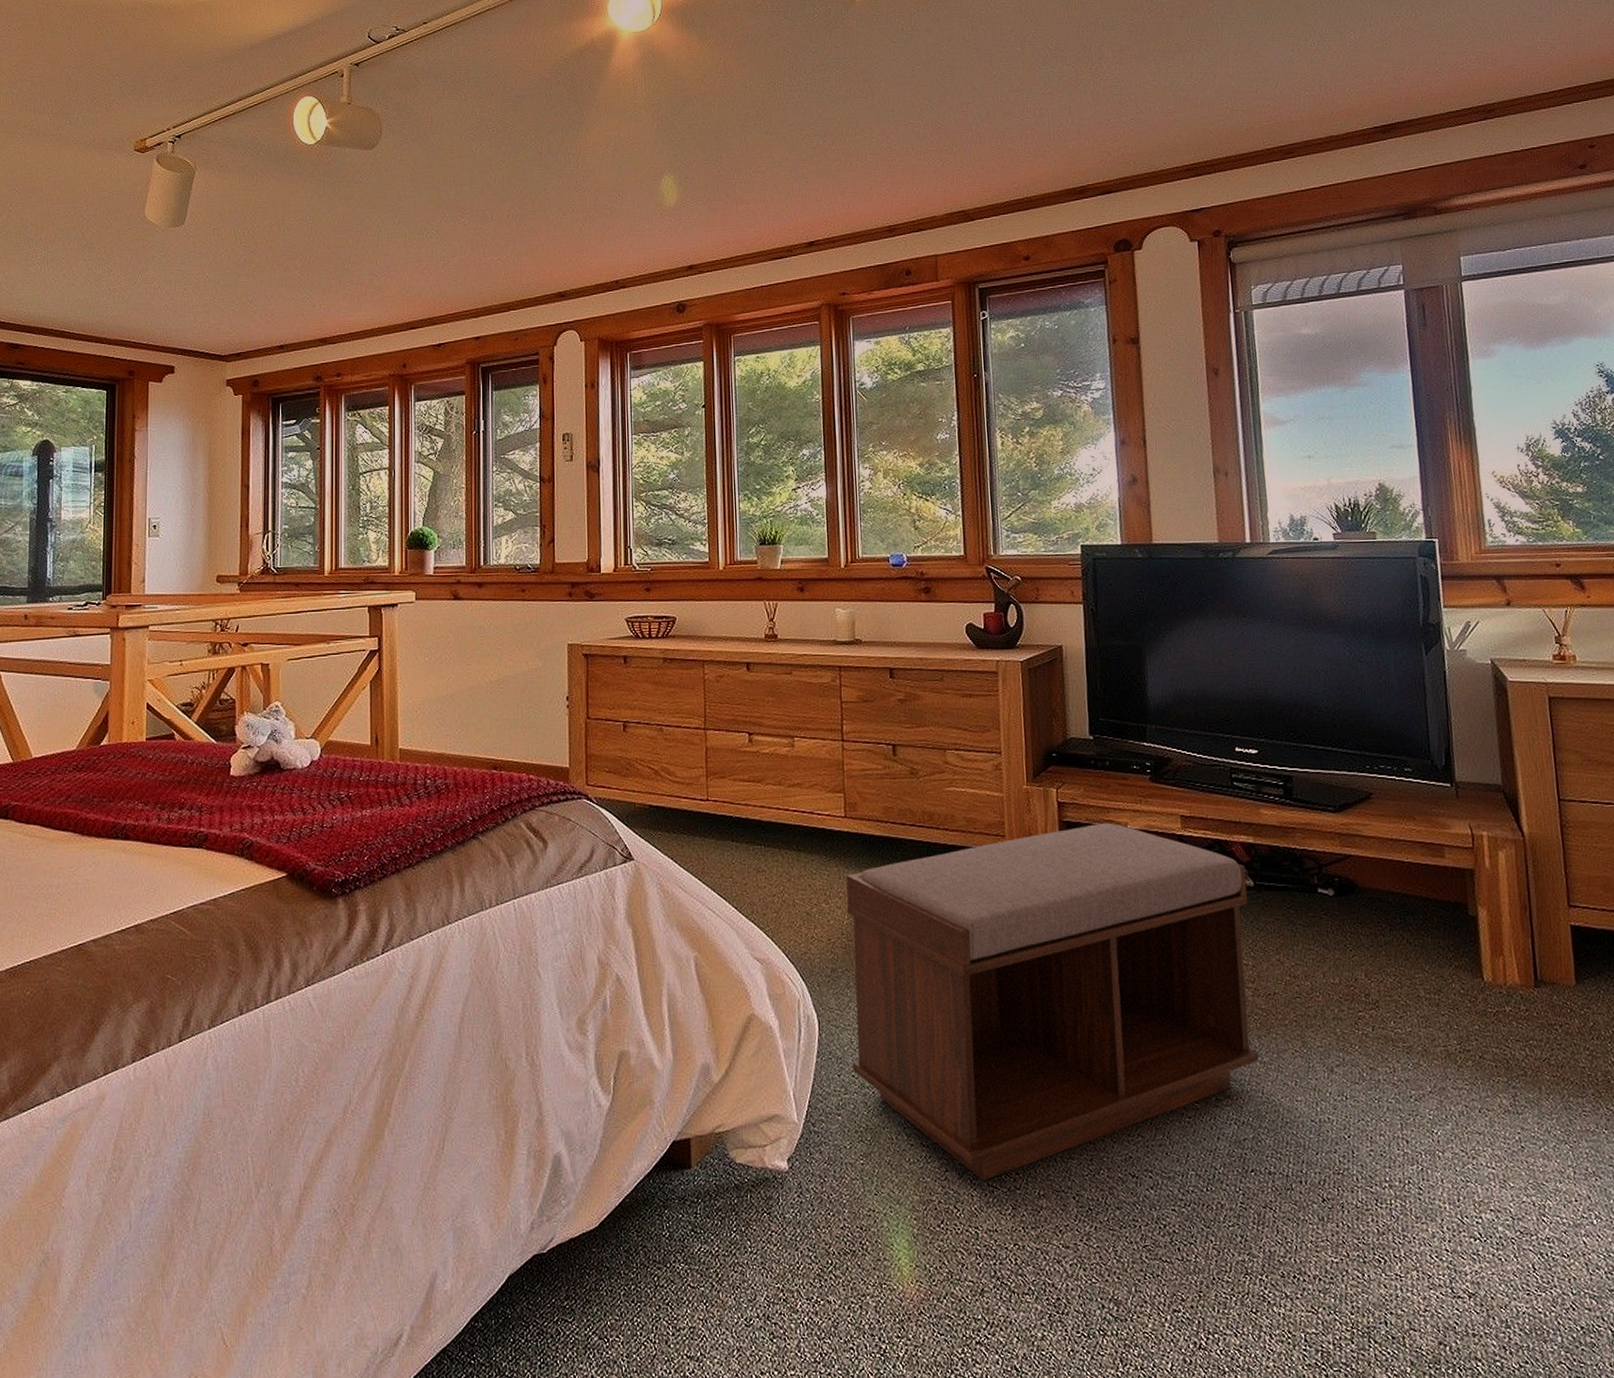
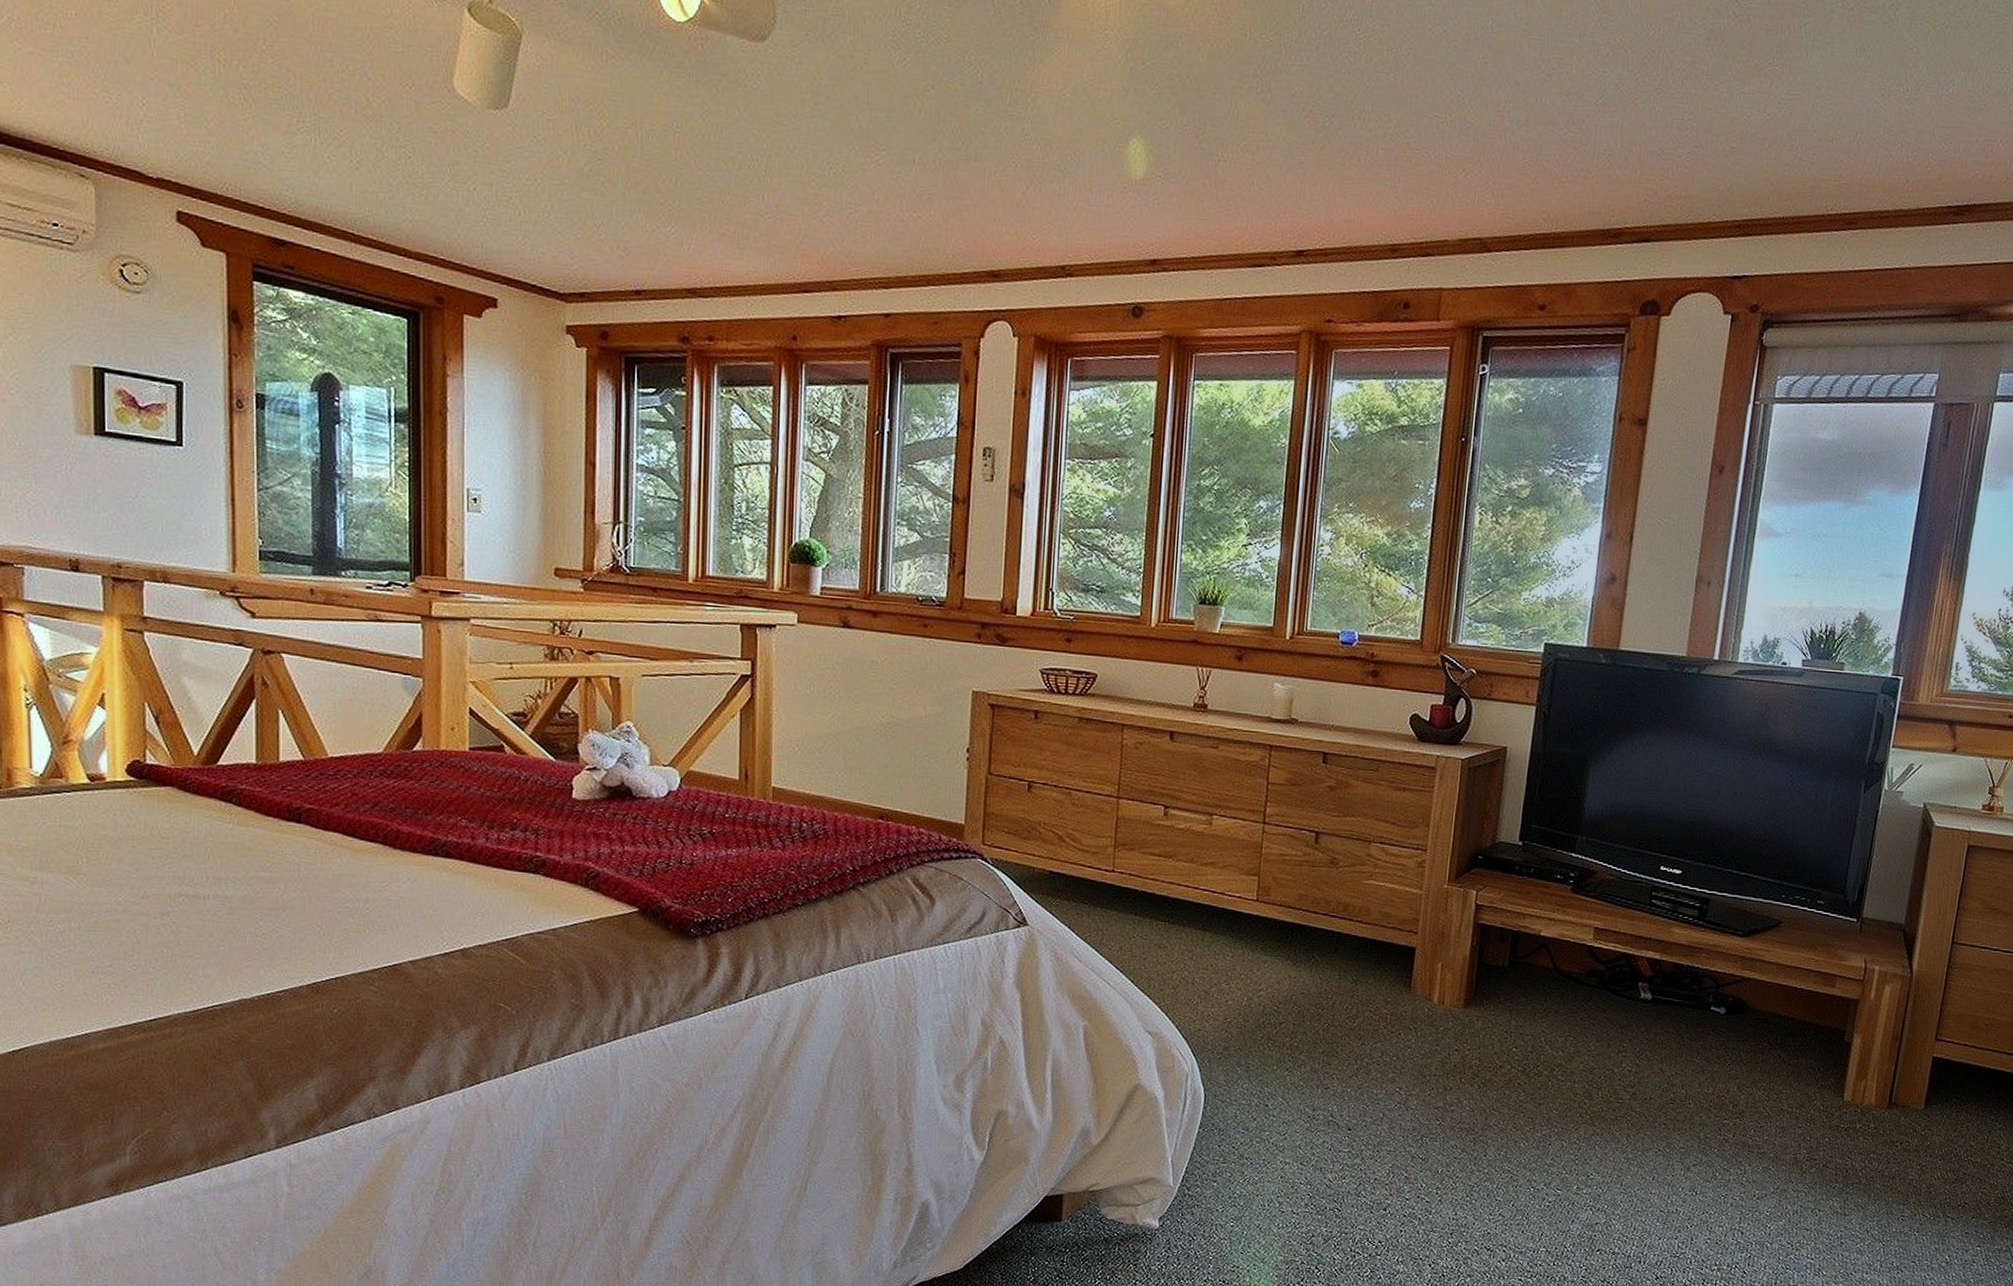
bench: present [846,822,1259,1180] -> none [1233,928,1647,1246]

